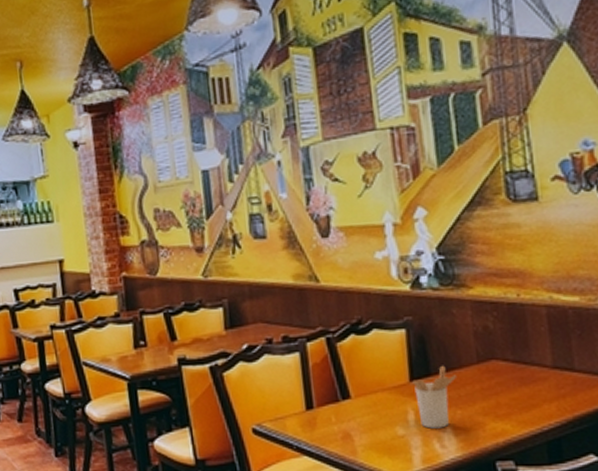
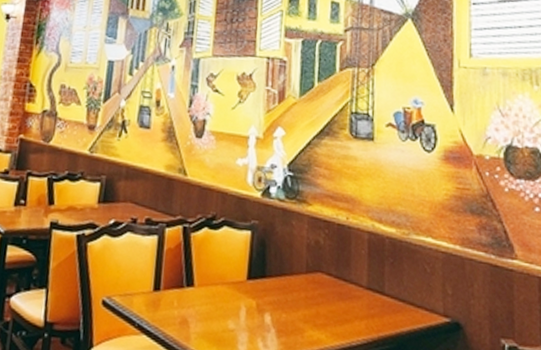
utensil holder: present [412,365,458,429] -> none [249,269,288,329]

